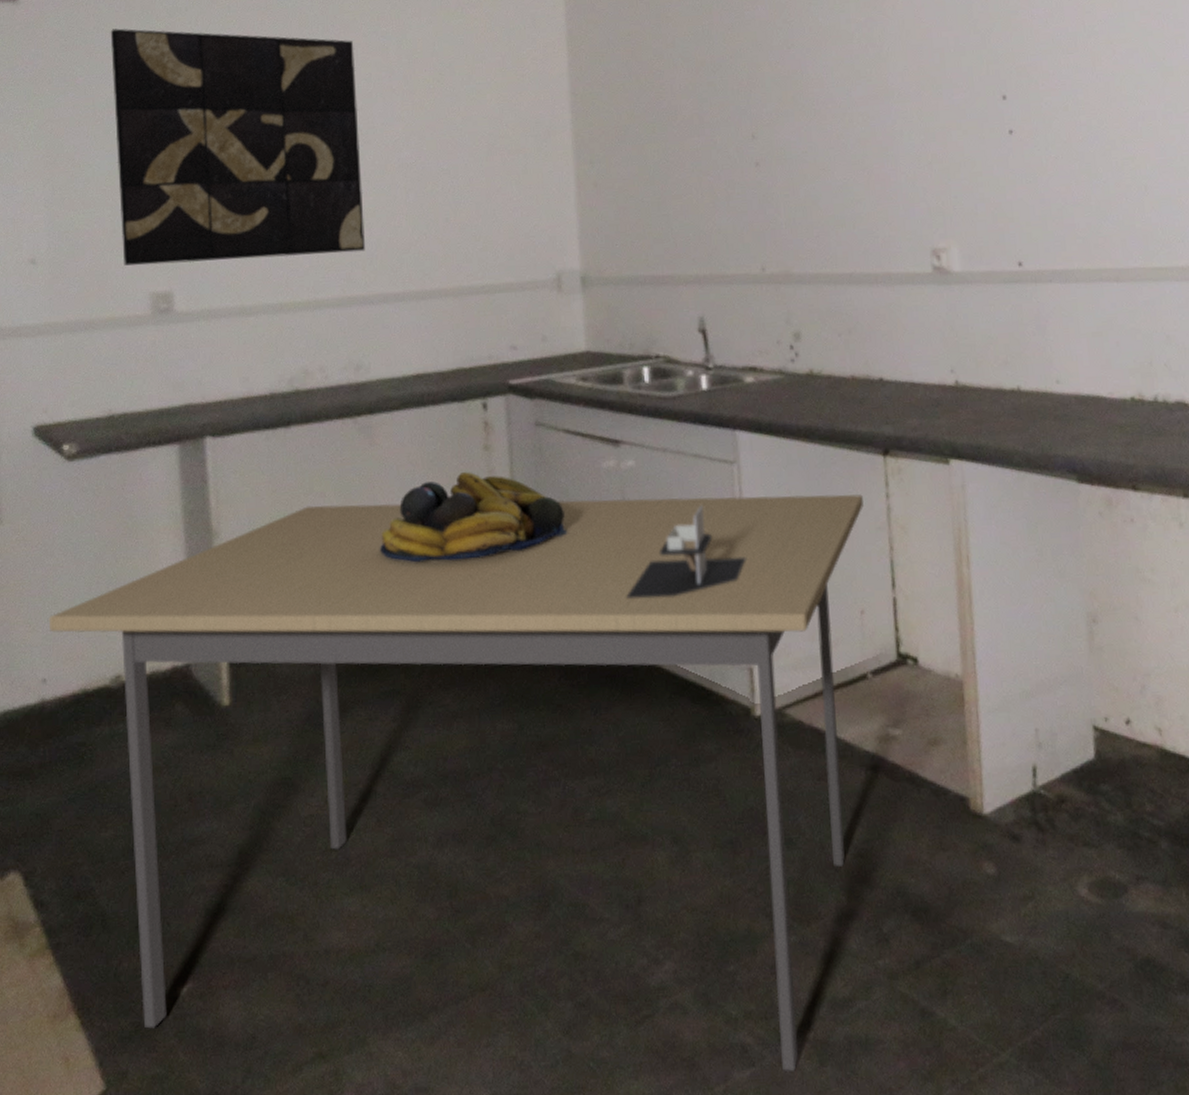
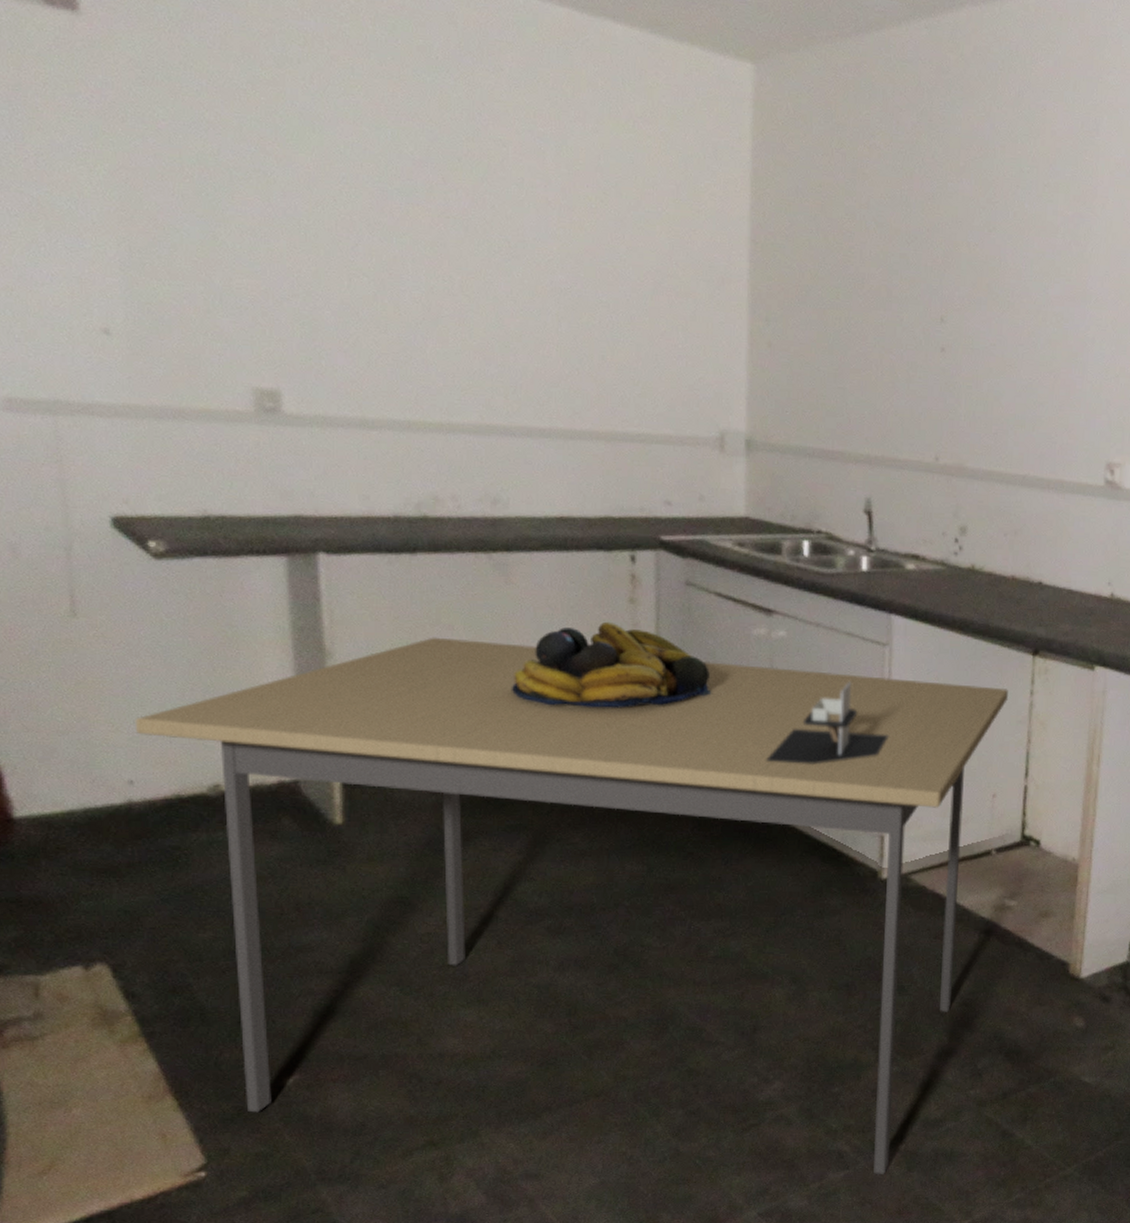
wall art: present [110,28,365,266] -> none [201,68,509,378]

